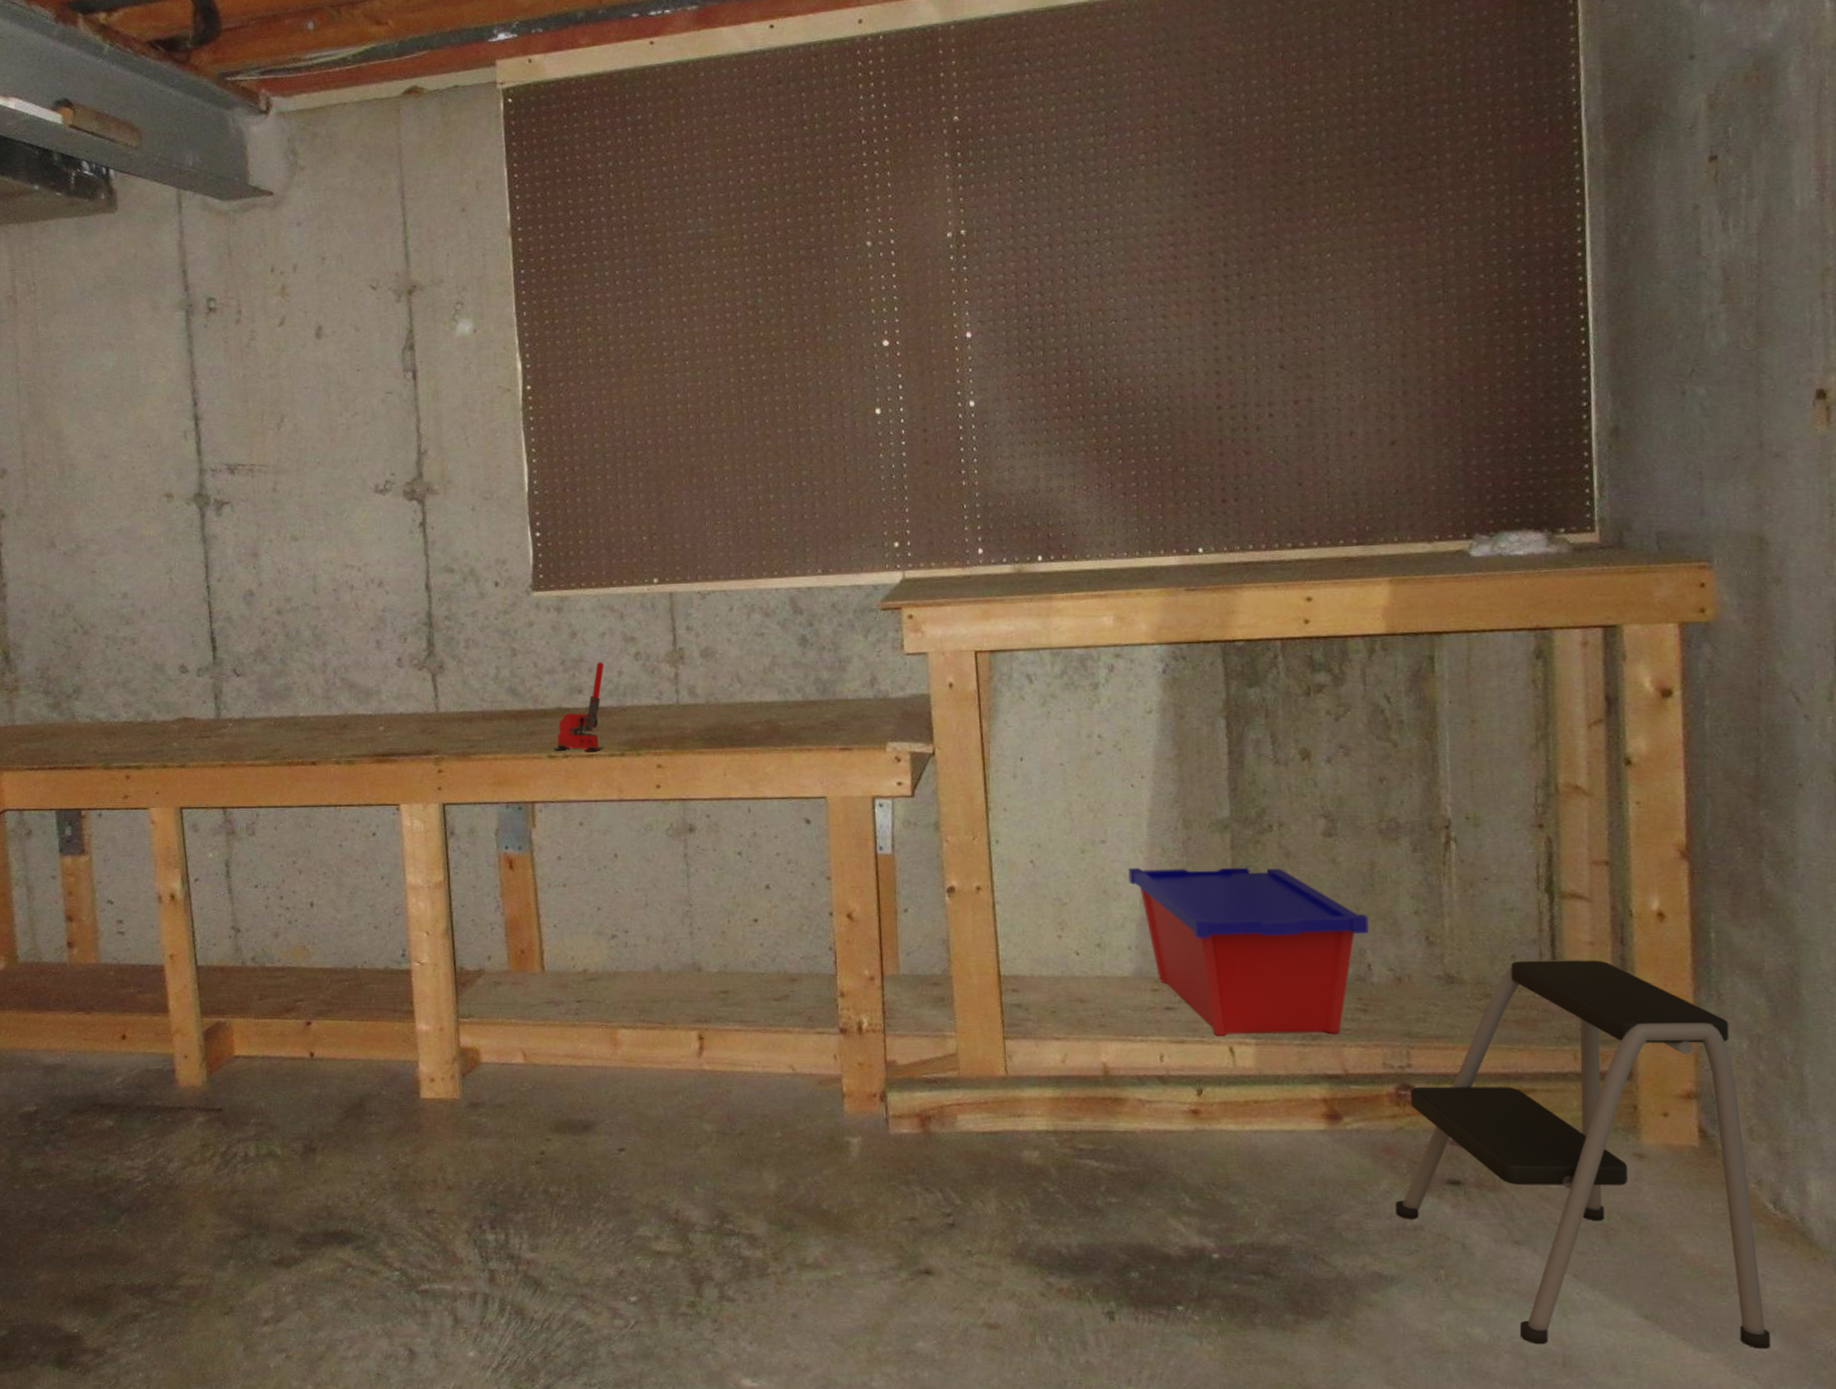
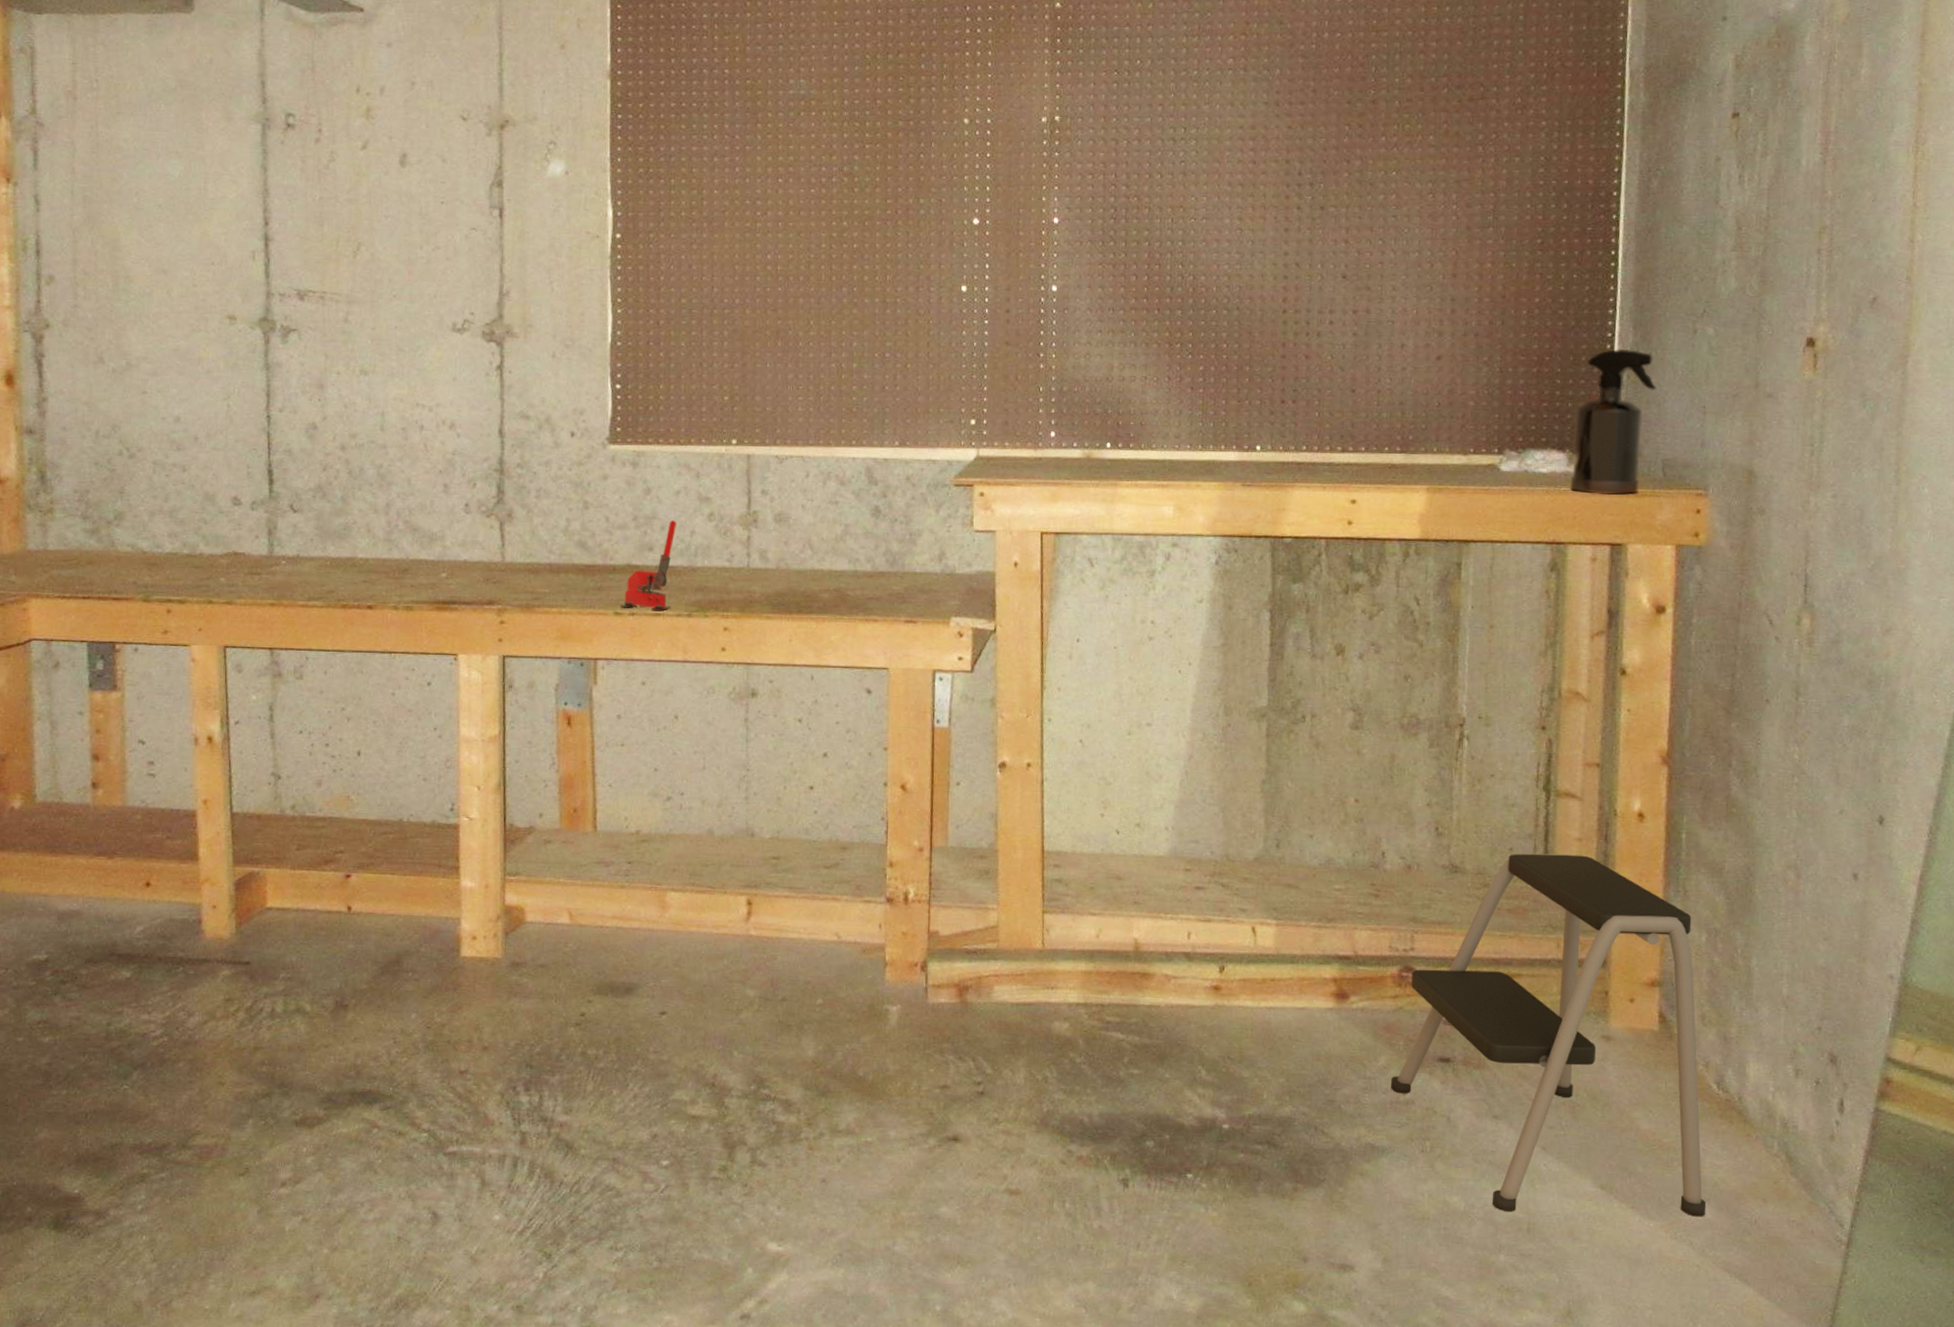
storage bin: present [1128,866,1369,1036] -> none [1170,750,1386,917]
spray bottle: none [1551,418,1643,574] -> present [1570,349,1656,495]

